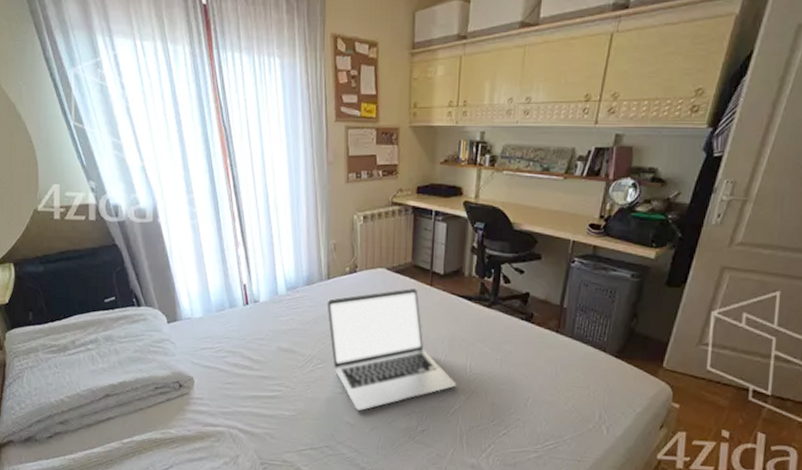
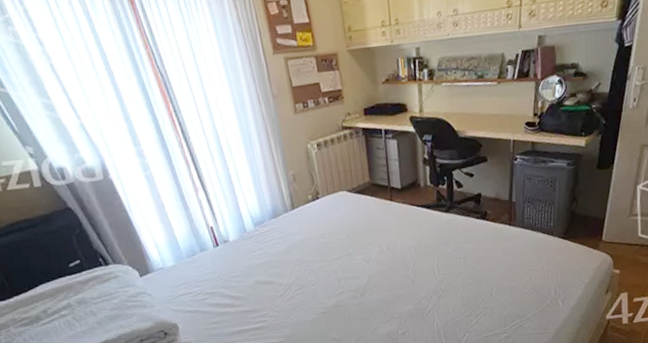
laptop: present [327,288,457,411] -> none [295,206,429,326]

